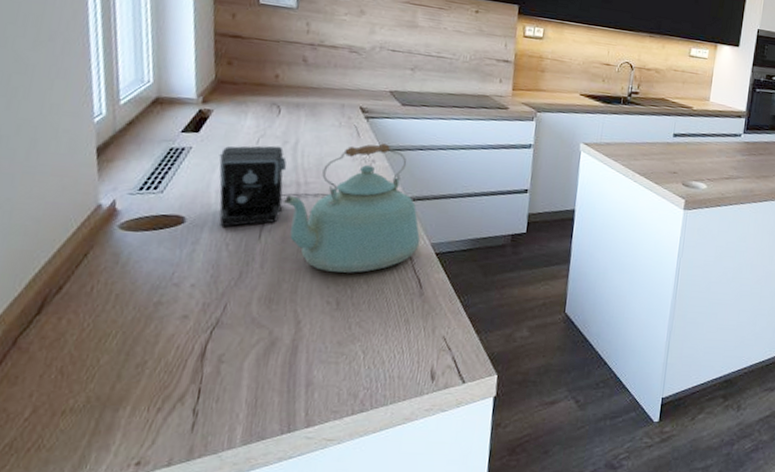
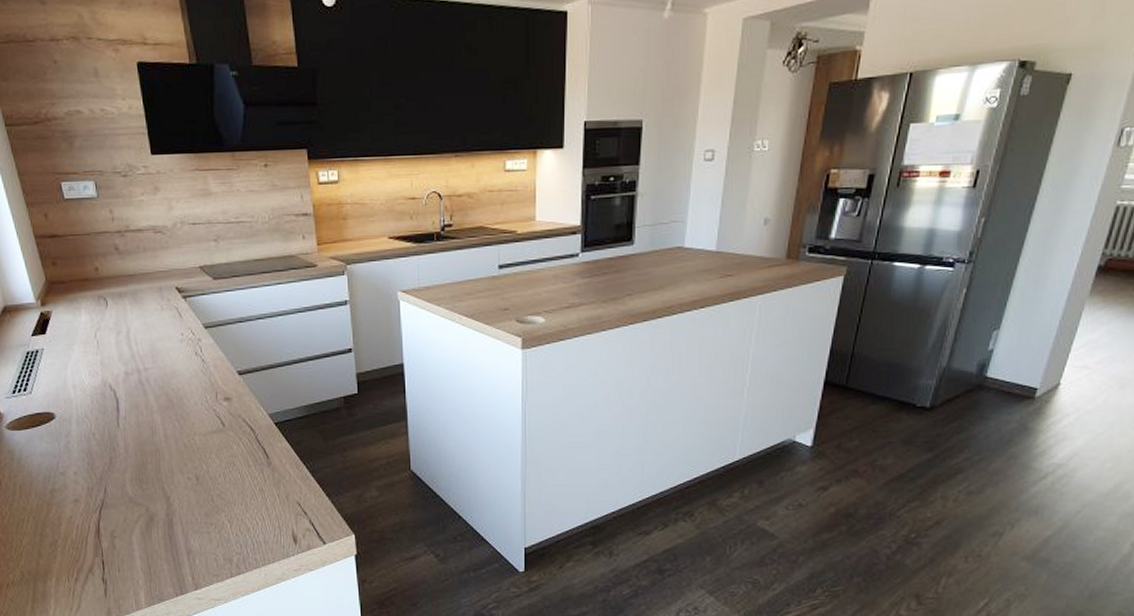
coffee maker: present [219,145,330,227] -> none [67,337,168,419]
kettle: present [282,143,421,273] -> none [129,321,258,450]

